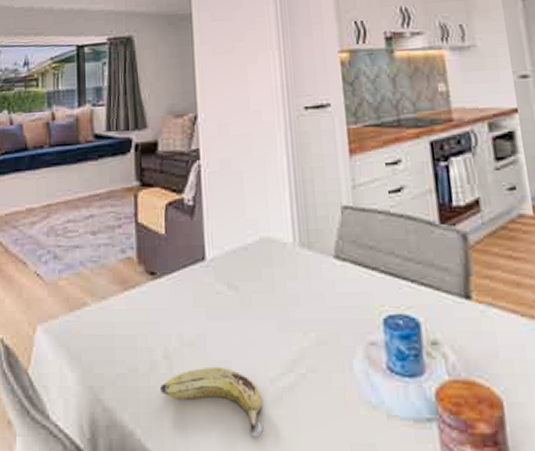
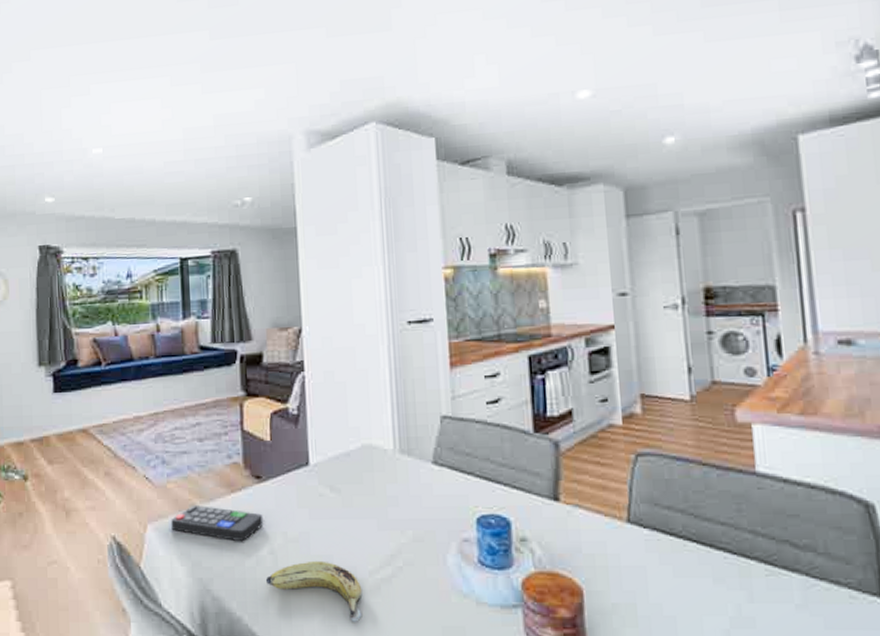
remote control: none [61,305,158,345] -> present [171,506,264,542]

